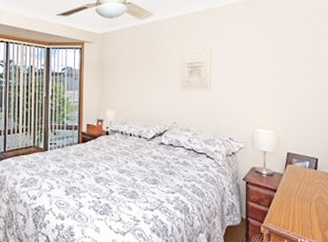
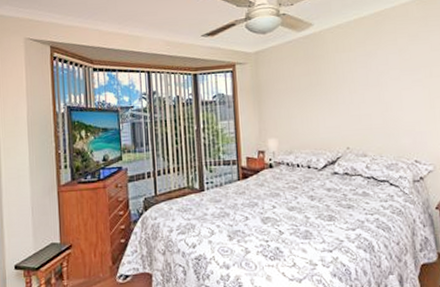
wall art: present [180,48,211,92] -> none [348,58,388,111]

